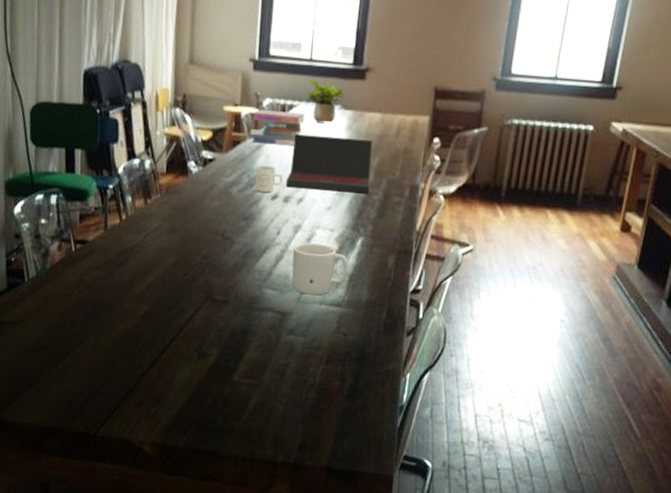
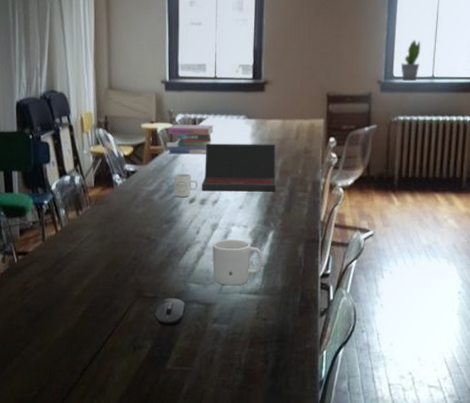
computer mouse: none [225,303,259,335] -> present [155,298,186,326]
potted plant: present [305,78,345,123] -> none [213,94,248,132]
potted plant: none [520,33,546,82] -> present [400,40,421,82]

